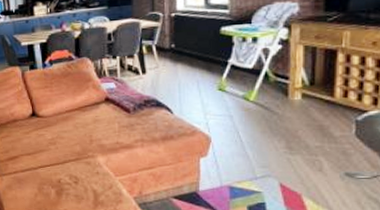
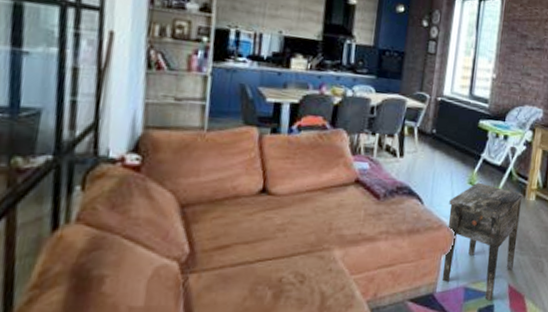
side table: none [200,87,286,199] -> present [441,182,524,301]

